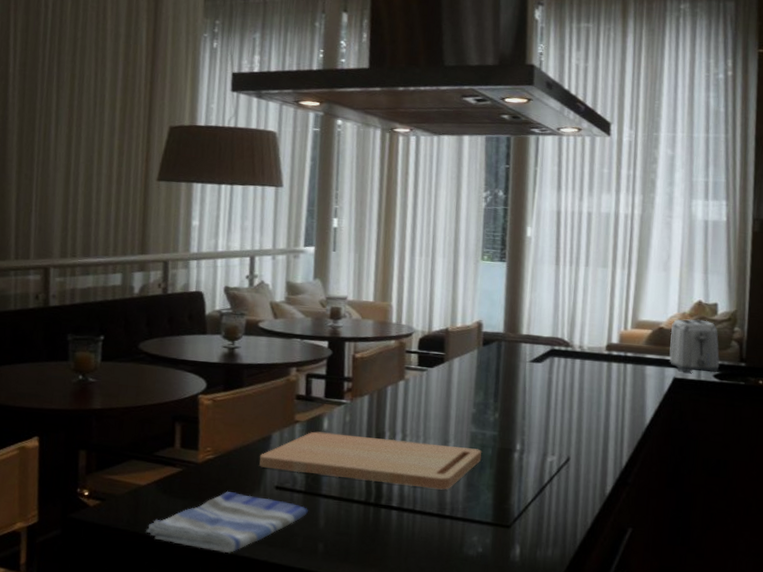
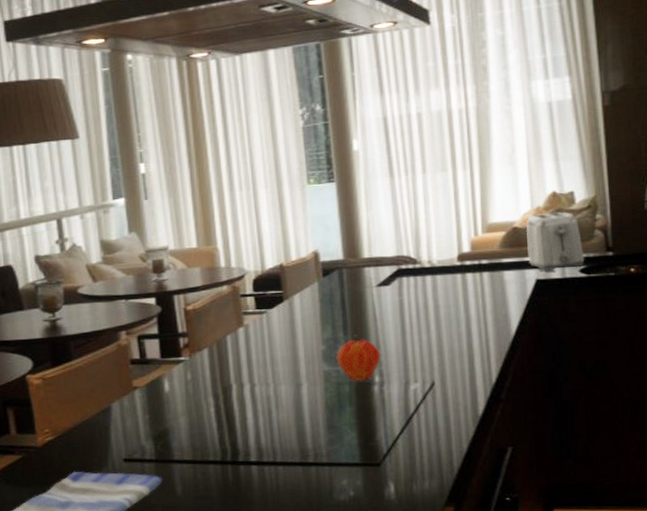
cutting board: present [259,431,483,490] -> none [101,388,340,442]
fruit: none [484,403,525,447] -> present [336,334,381,381]

